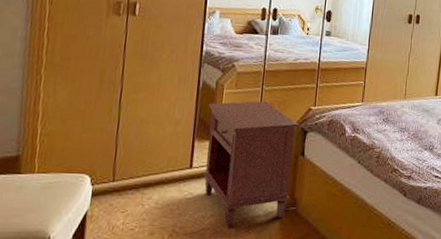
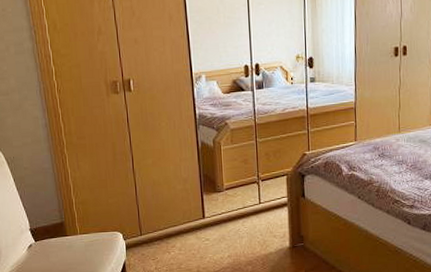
nightstand: present [203,101,299,228] -> none [209,152,297,265]

